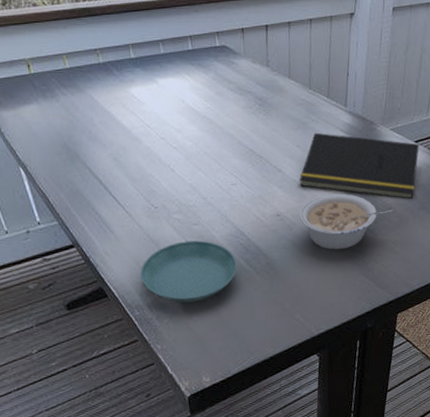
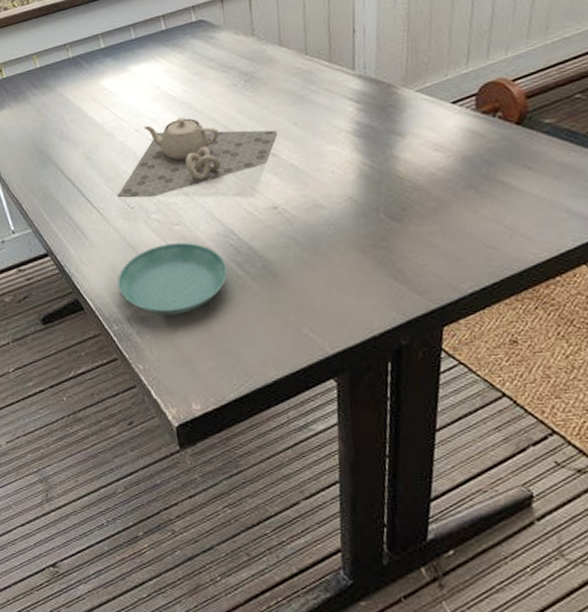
teapot: none [143,131,284,199] -> present [117,117,278,198]
notepad: present [299,132,419,199] -> none [298,104,459,176]
legume: present [299,193,394,250] -> none [301,176,428,247]

